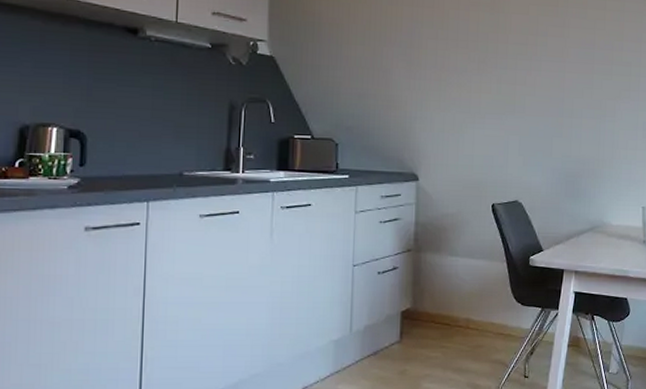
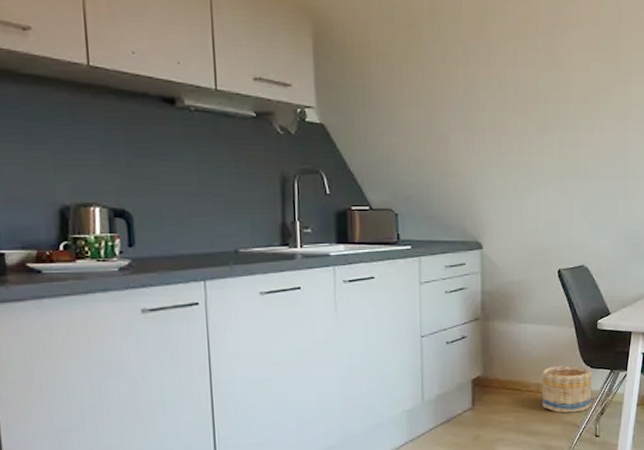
basket: none [471,301,524,351] -> present [541,365,593,413]

